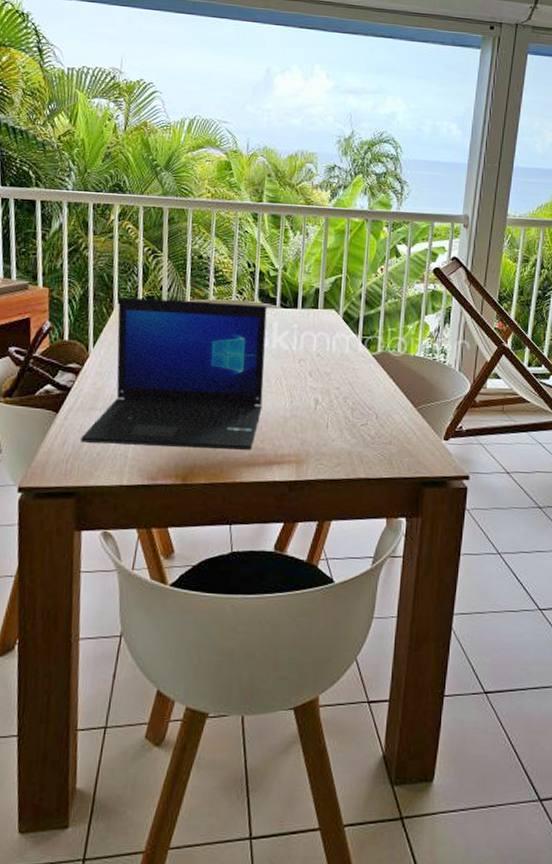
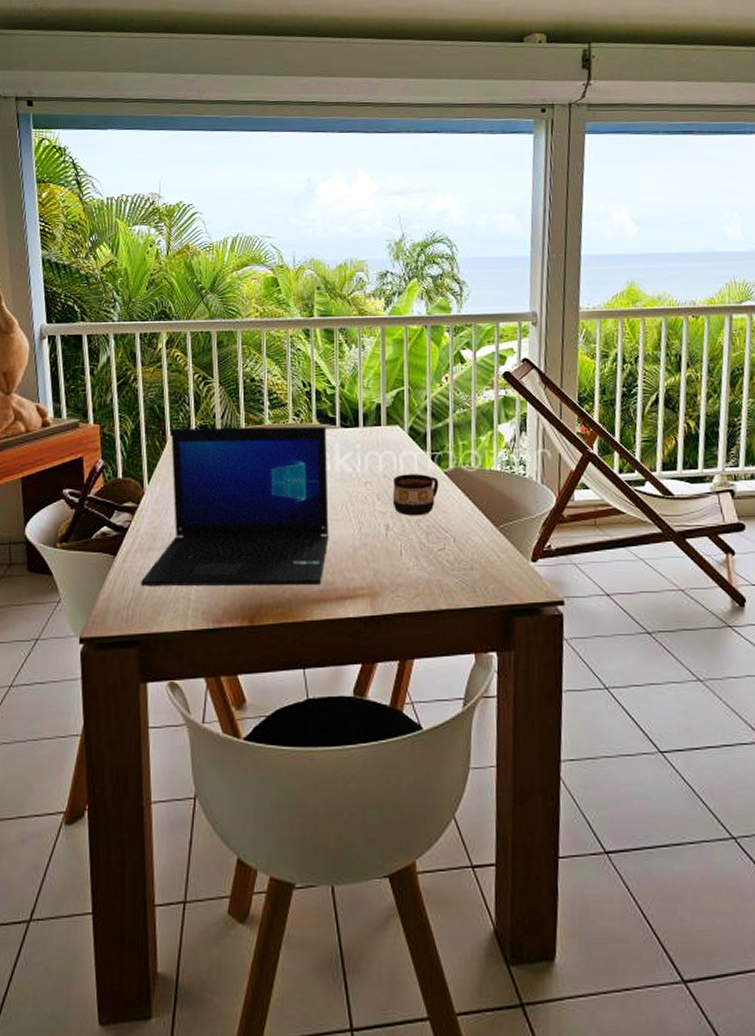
cup: none [323,354,367,393] -> present [392,474,439,516]

